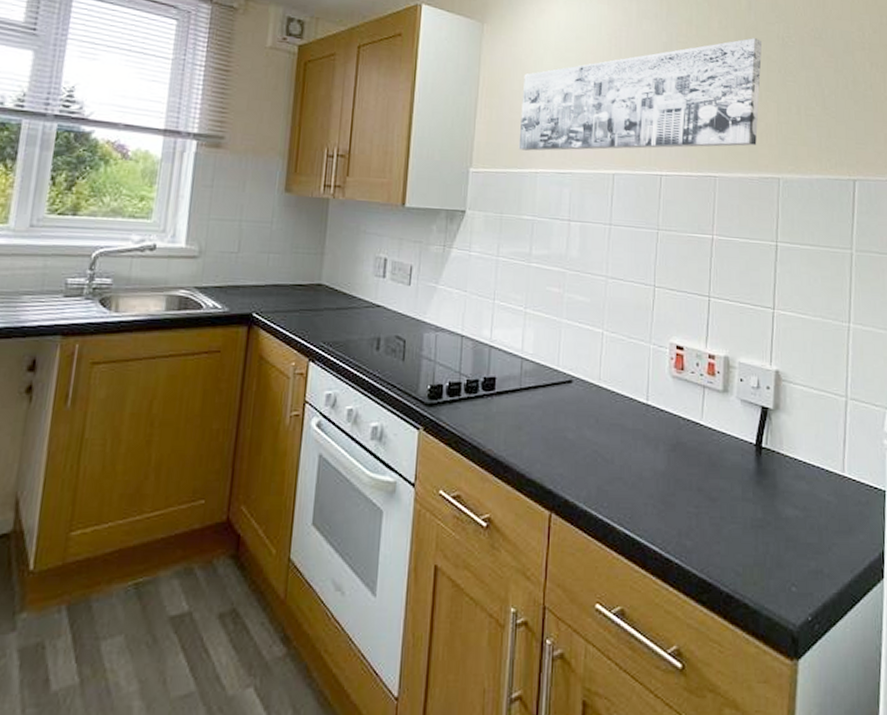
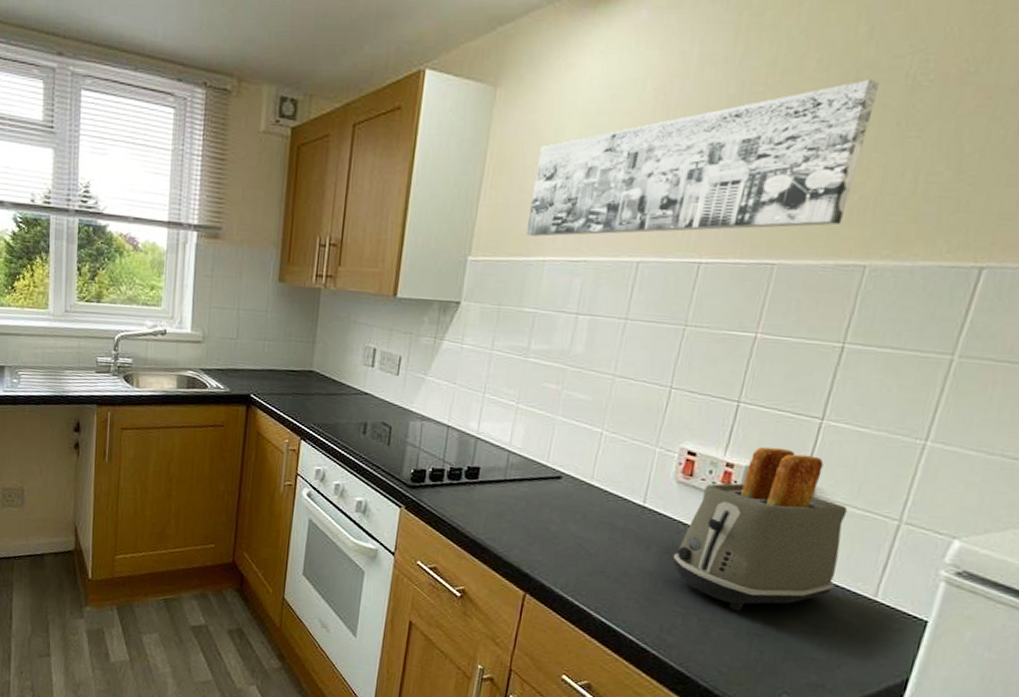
toaster: none [679,337,812,505] -> present [673,447,848,612]

